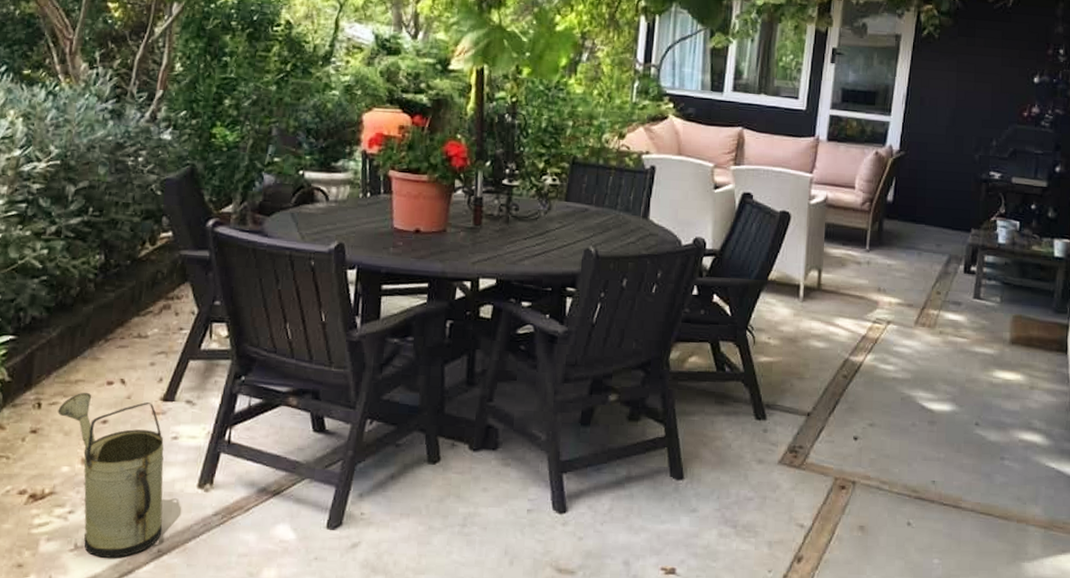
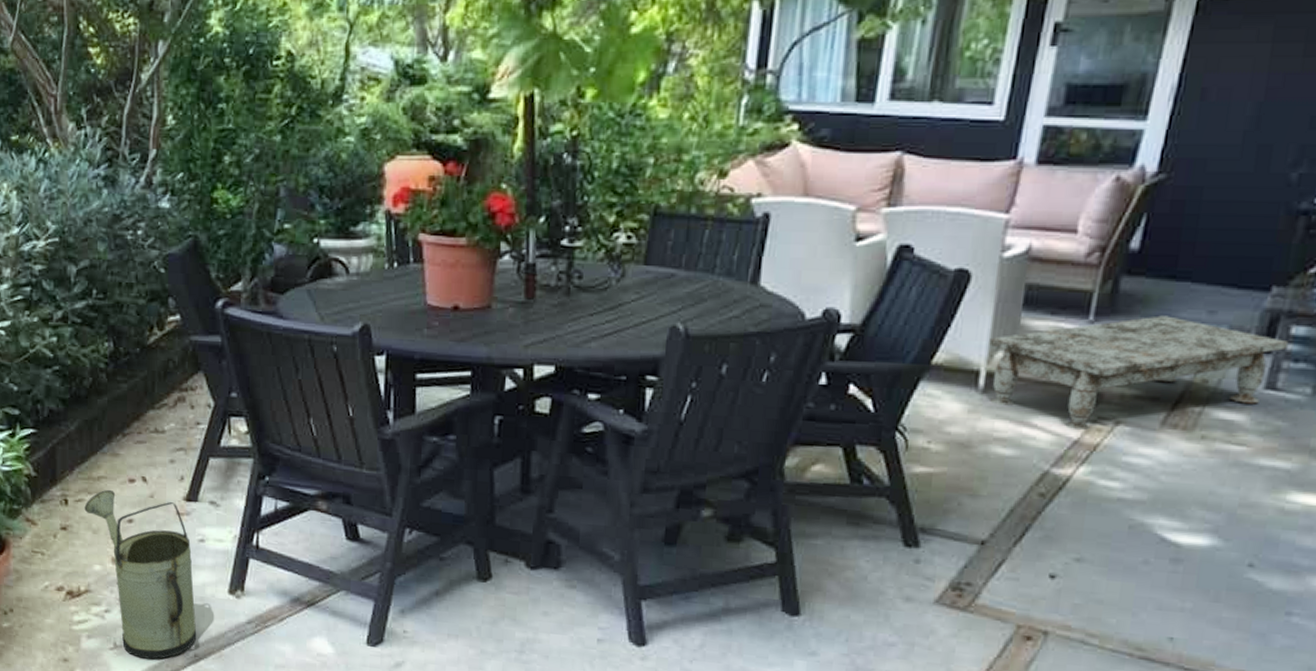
coffee table: none [805,247,985,329] -> present [989,315,1289,431]

